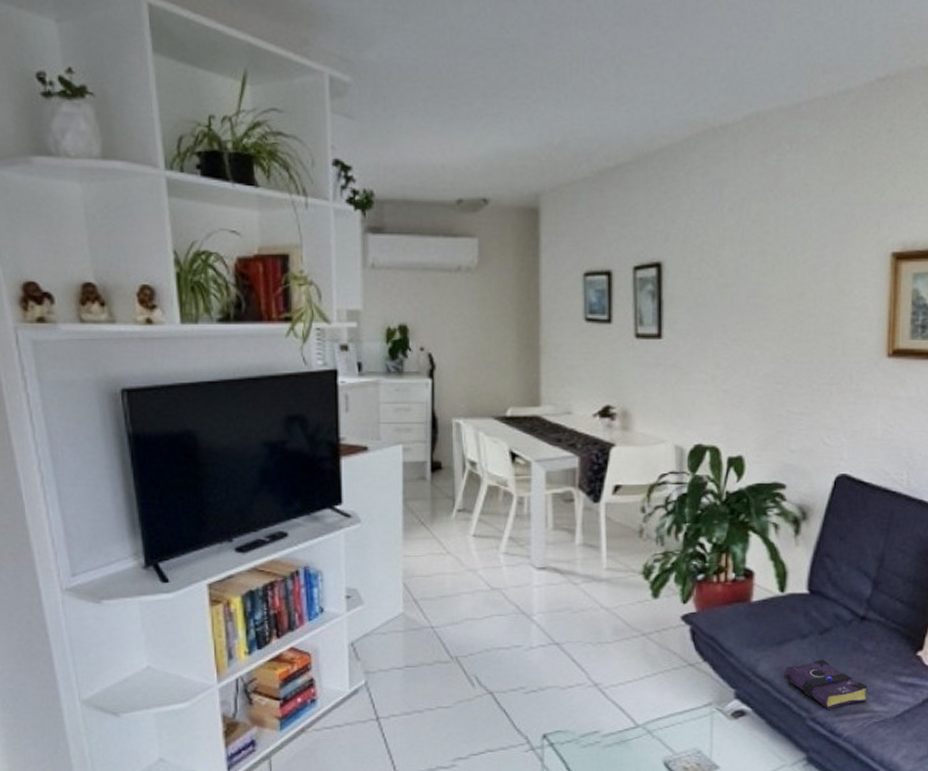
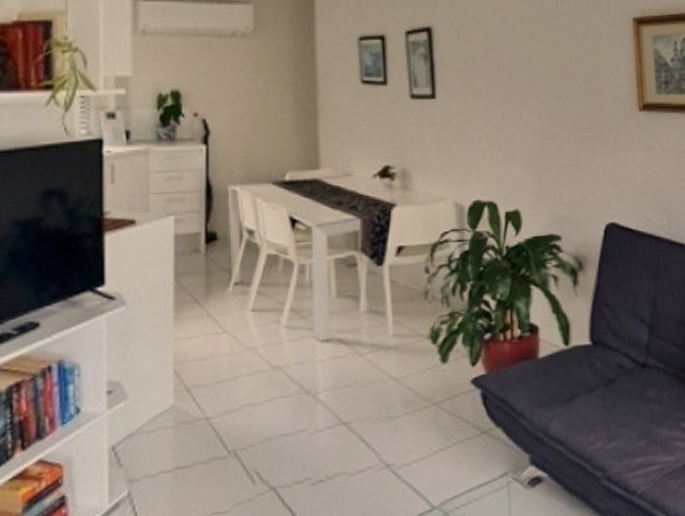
book: present [784,659,868,710] -> none [575,412,656,467]

